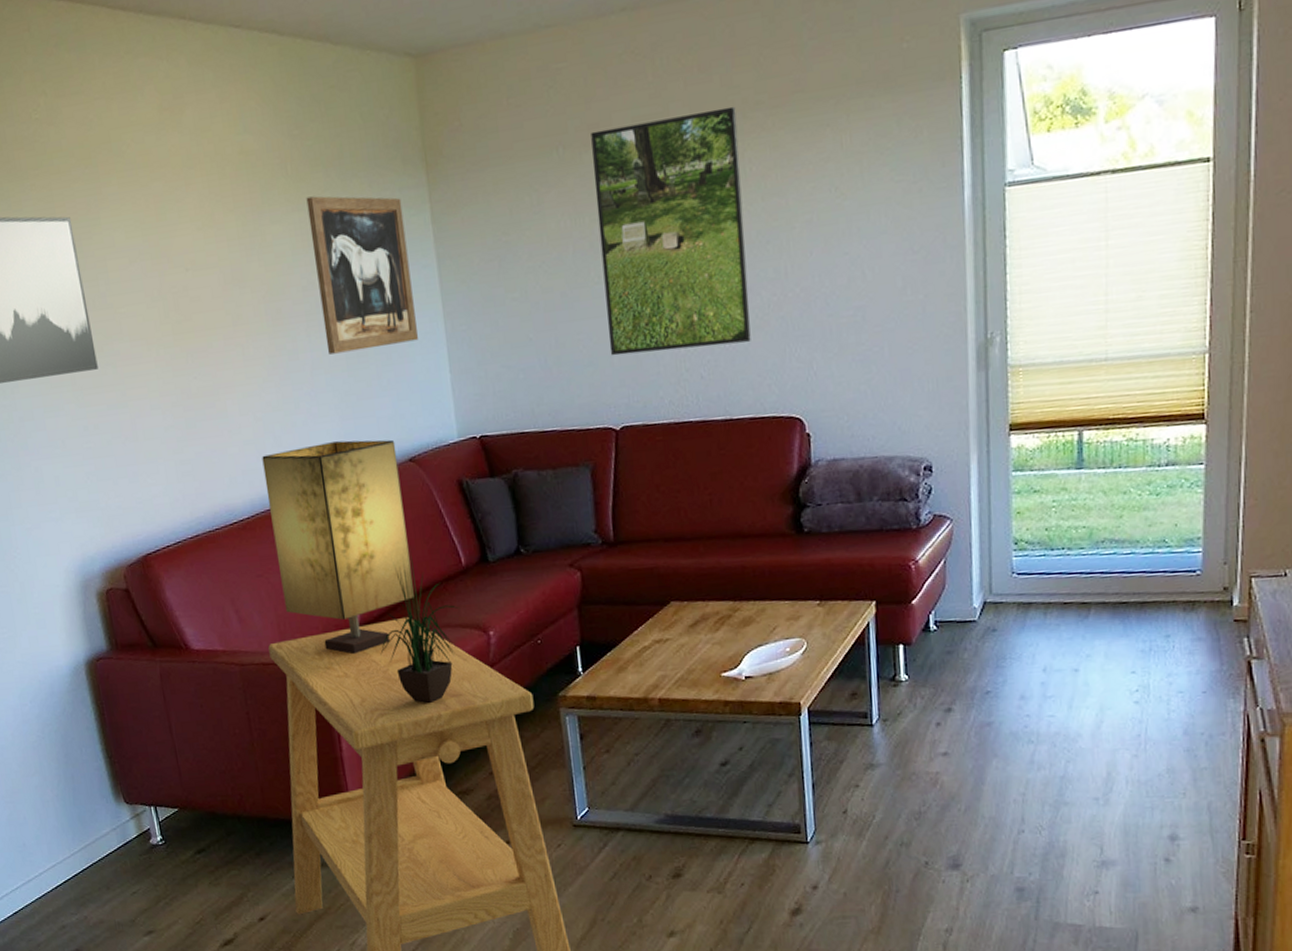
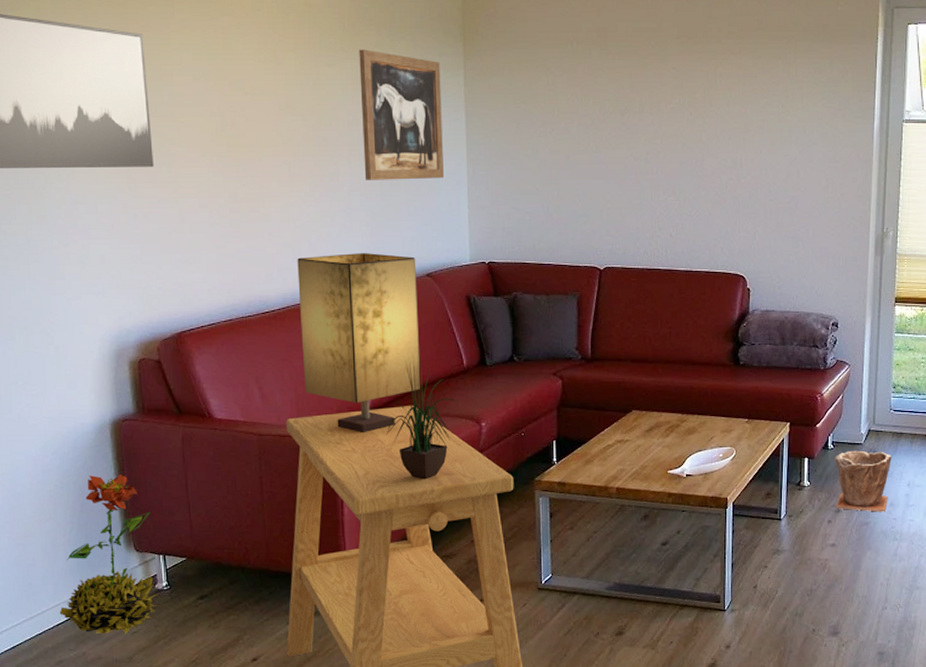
decorative plant: none [56,719,155,896] -> present [59,474,160,635]
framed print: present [591,106,751,356] -> none [599,32,713,213]
plant pot: none [940,628,1018,708] -> present [835,450,892,512]

